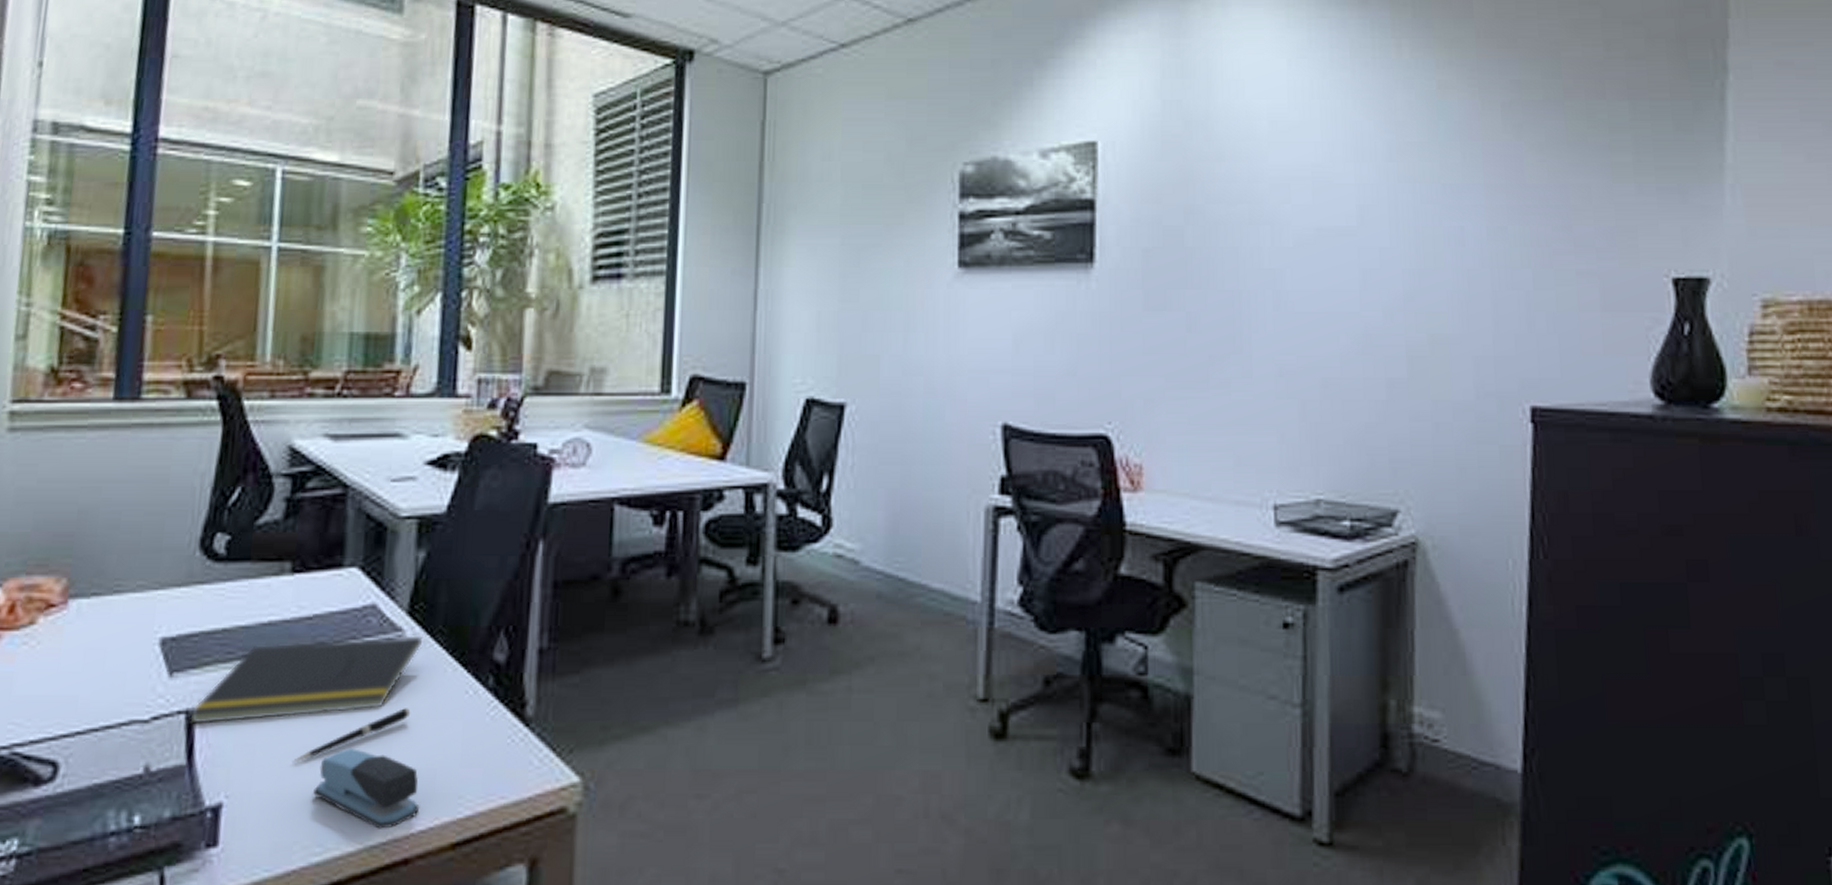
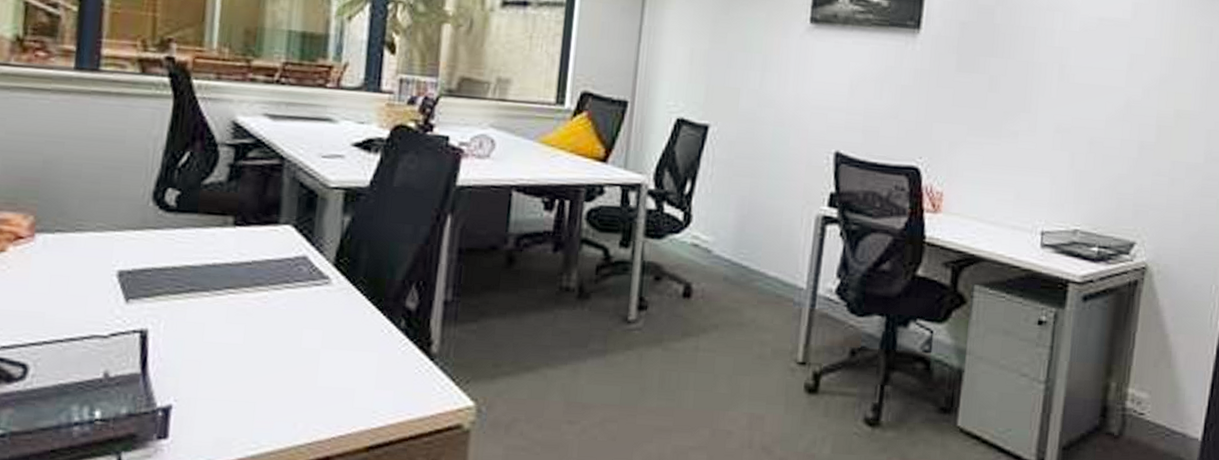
notepad: present [188,634,423,725] -> none [142,281,347,343]
pen: present [291,708,411,763] -> none [232,340,335,378]
stapler: present [313,747,420,829] -> none [250,368,340,433]

